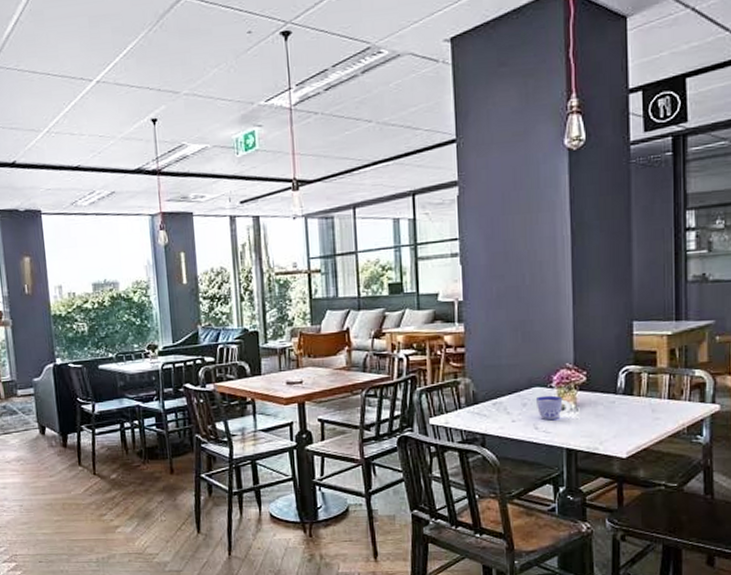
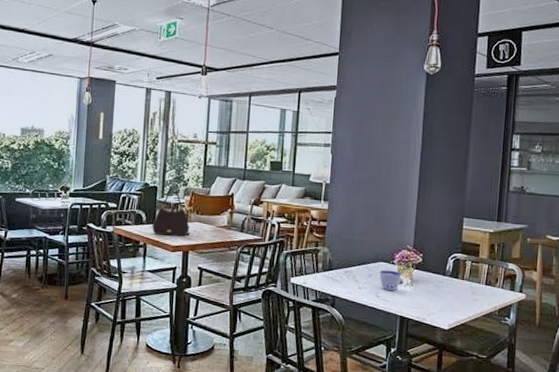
handbag: none [258,329,303,387] -> present [152,187,190,237]

